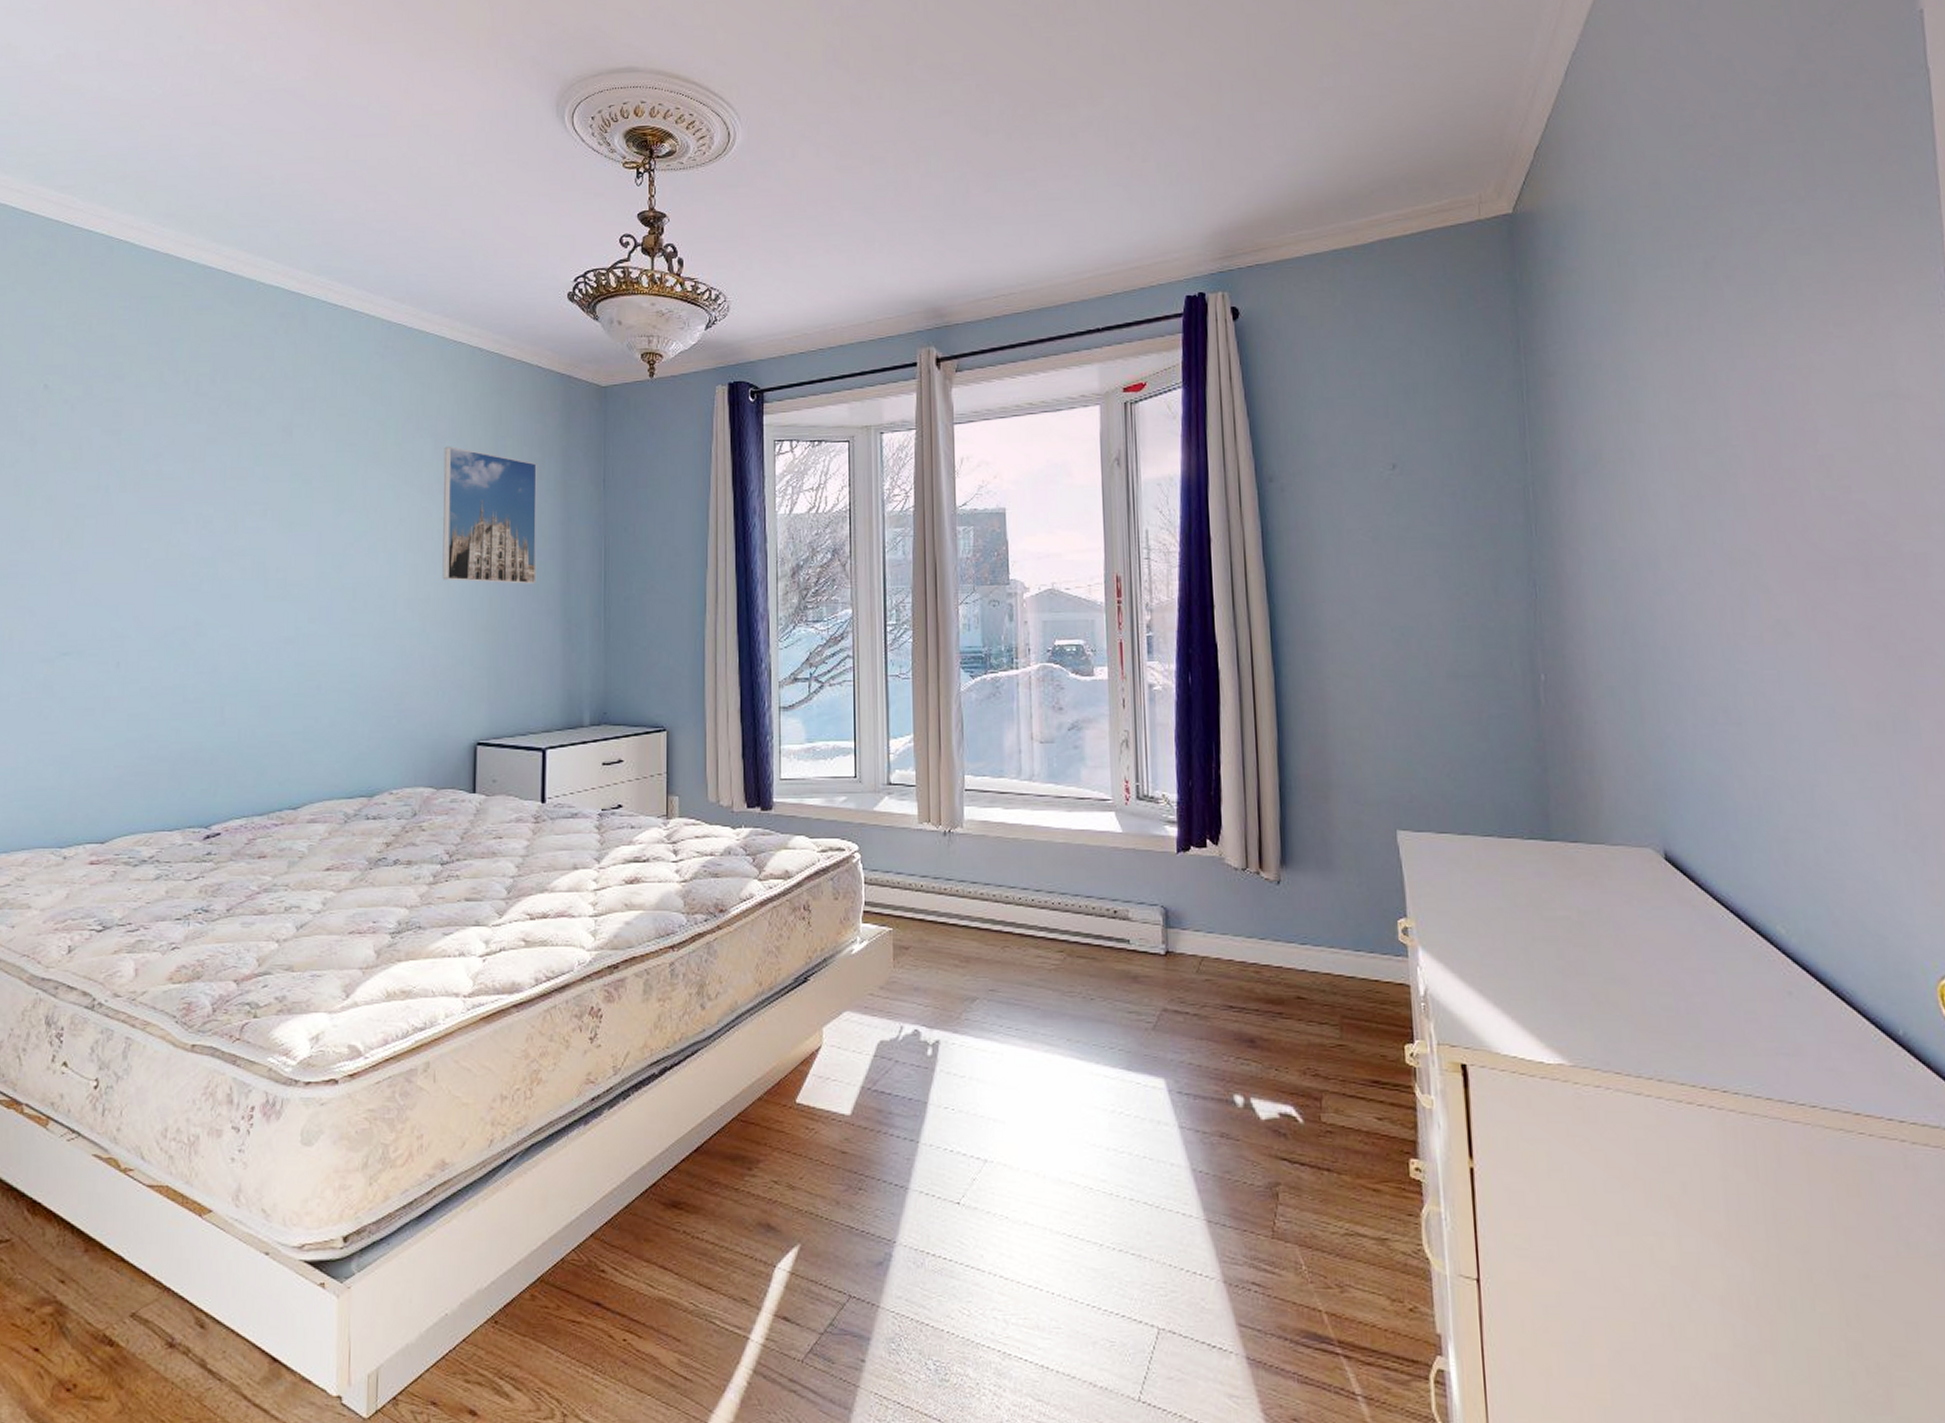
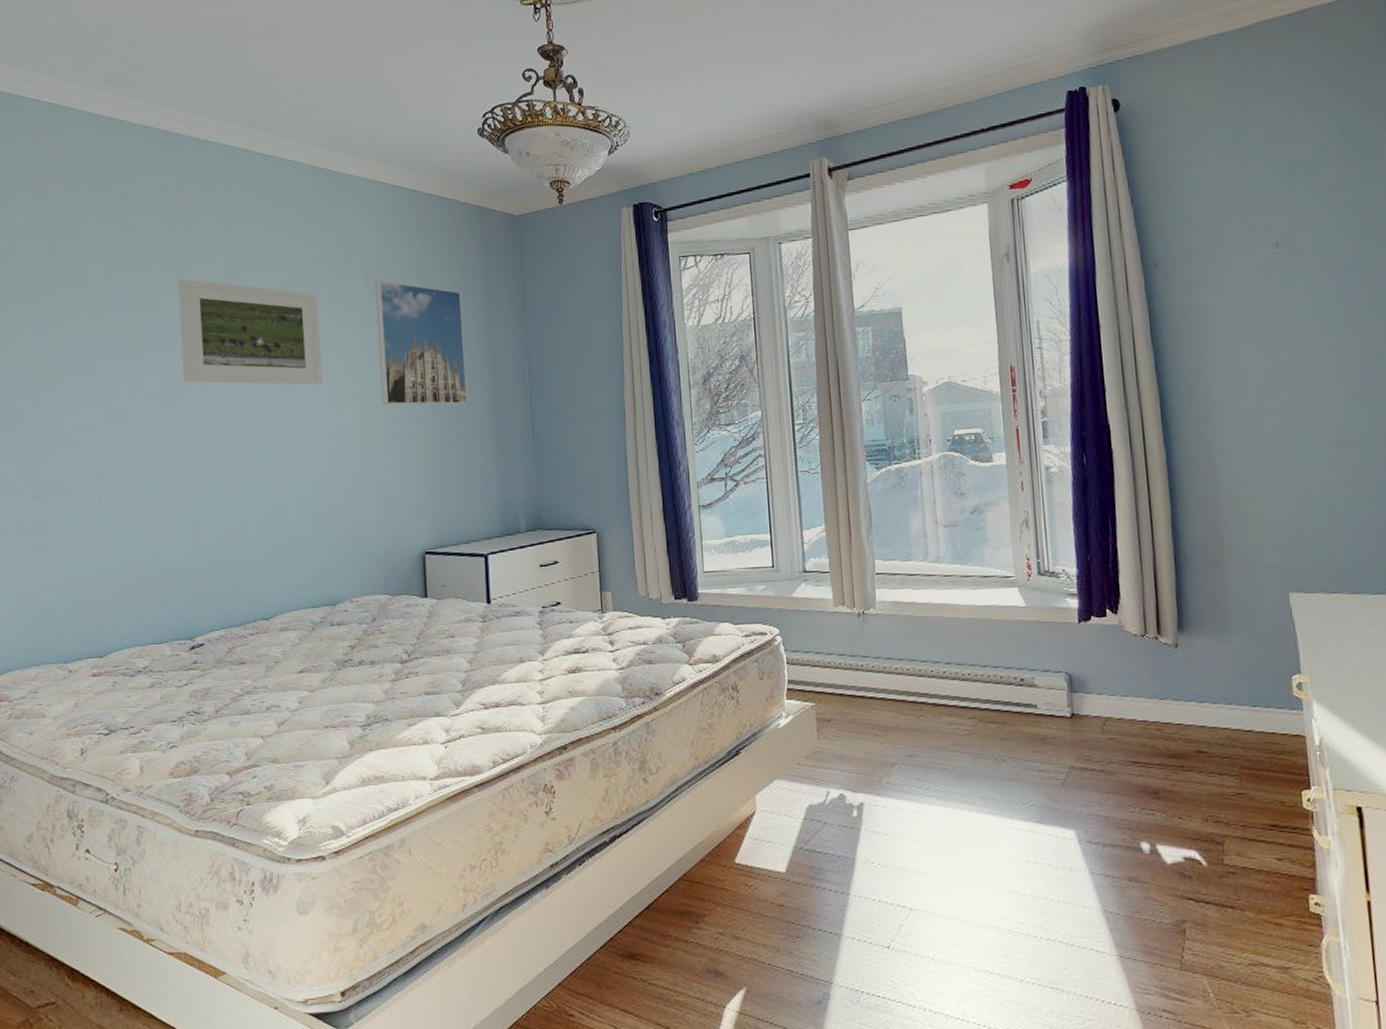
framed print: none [223,431,380,555] -> present [178,278,322,385]

